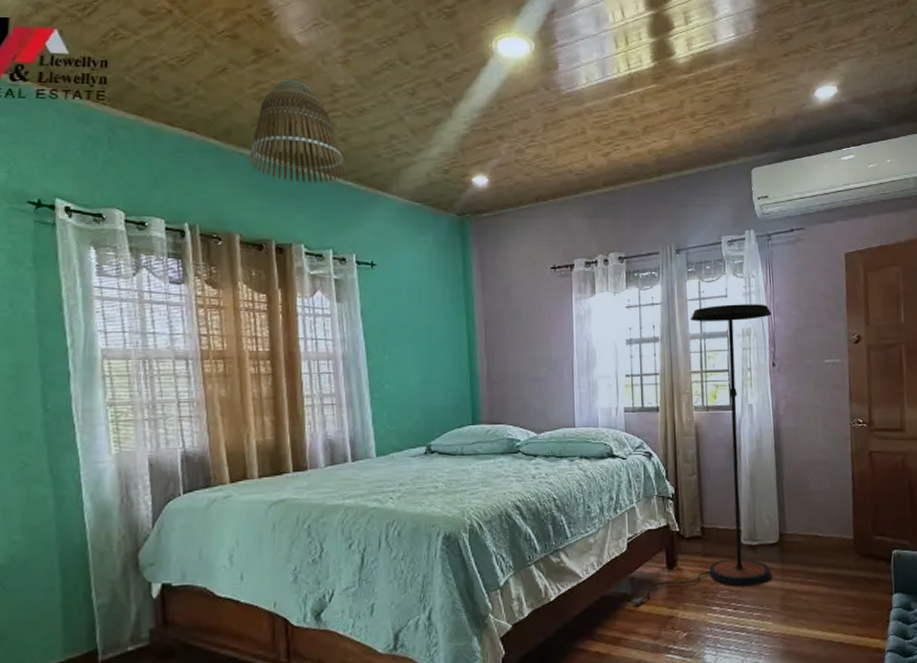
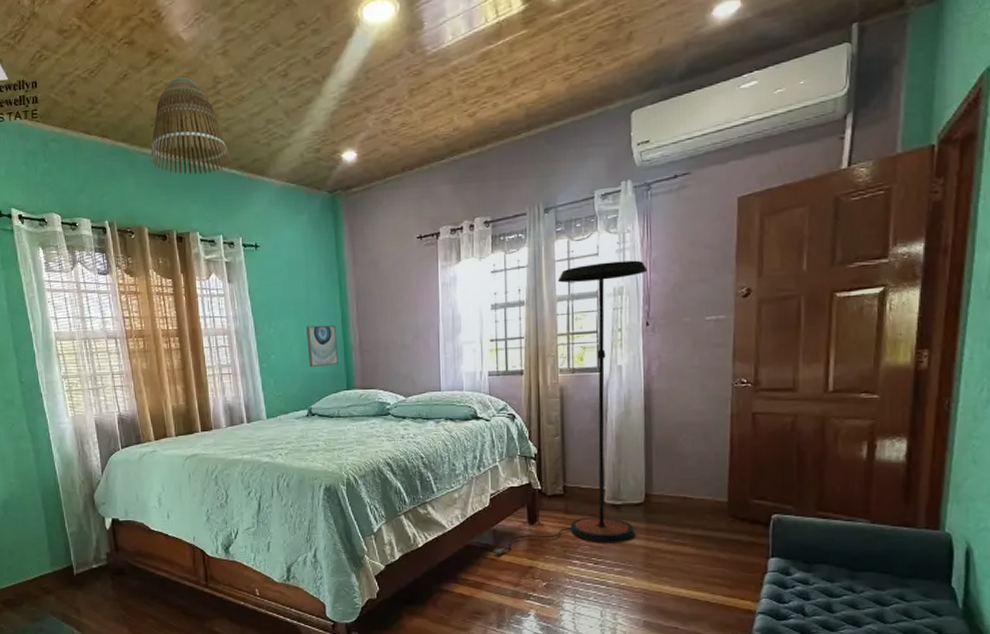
wall art: none [428,353,464,400] -> present [306,324,339,368]

